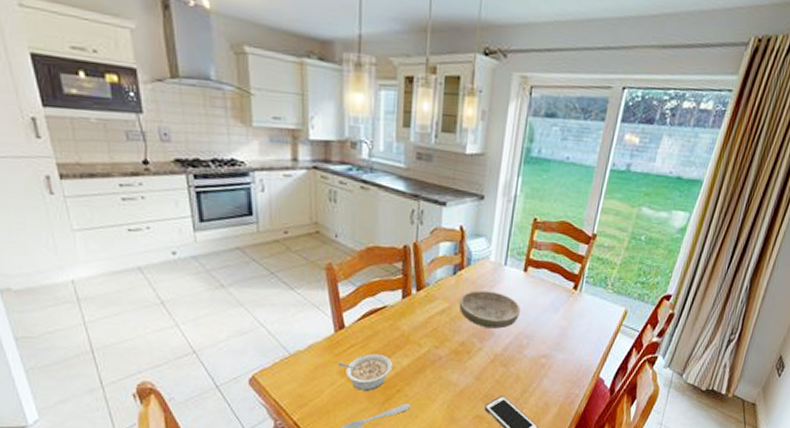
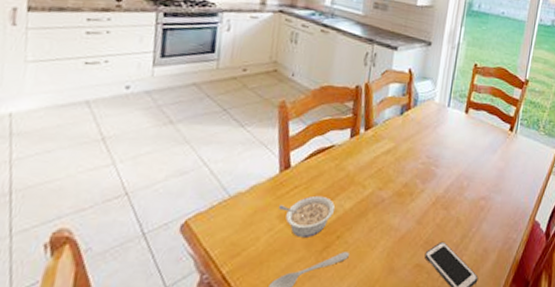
bowl: present [459,290,520,329] -> none [404,131,462,170]

